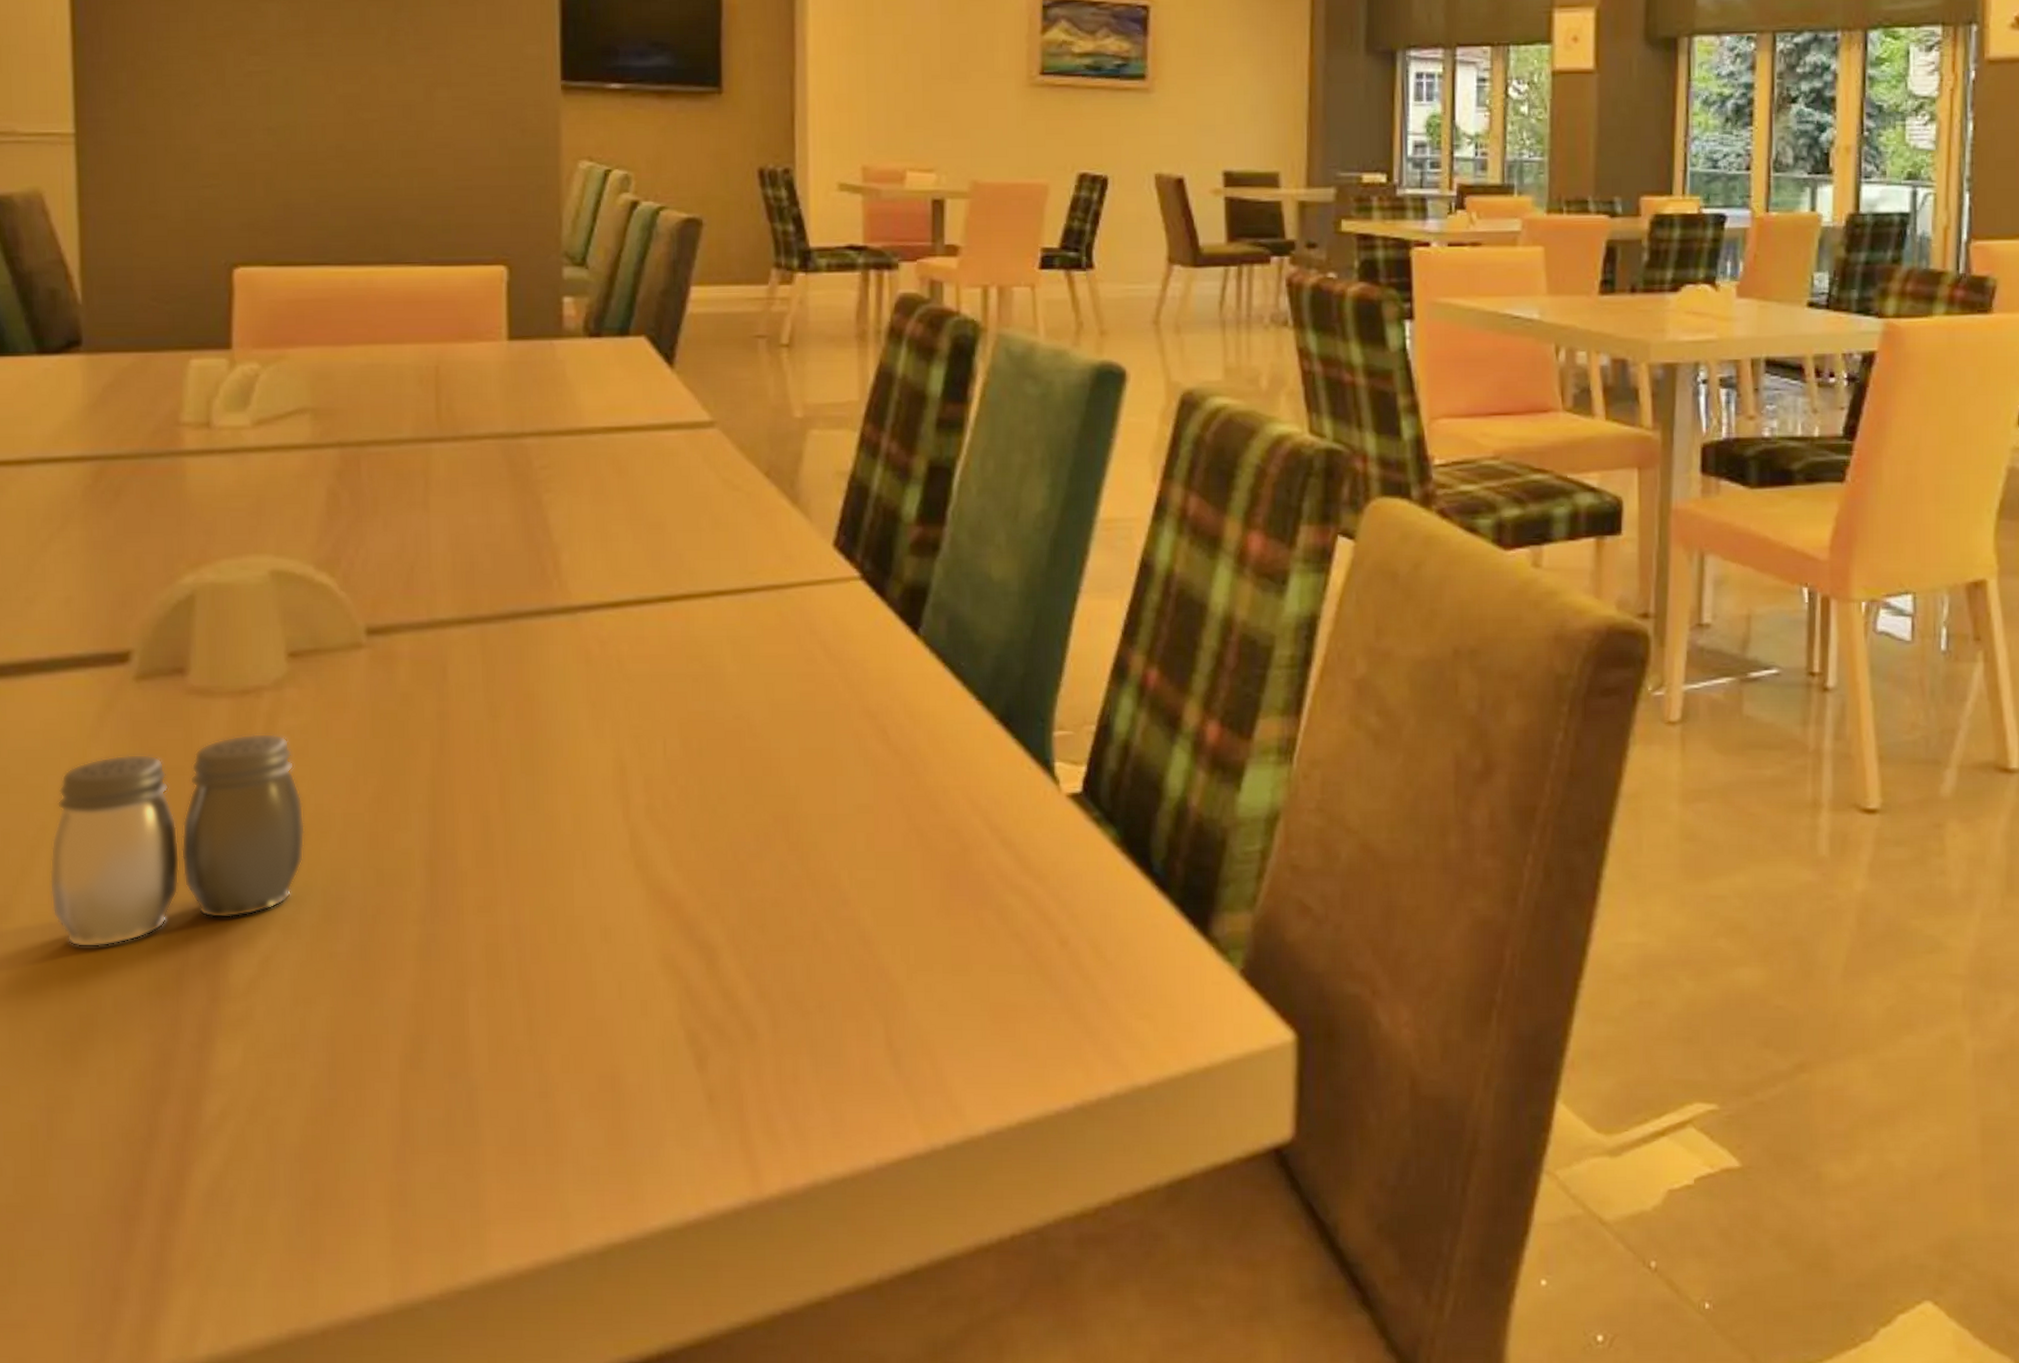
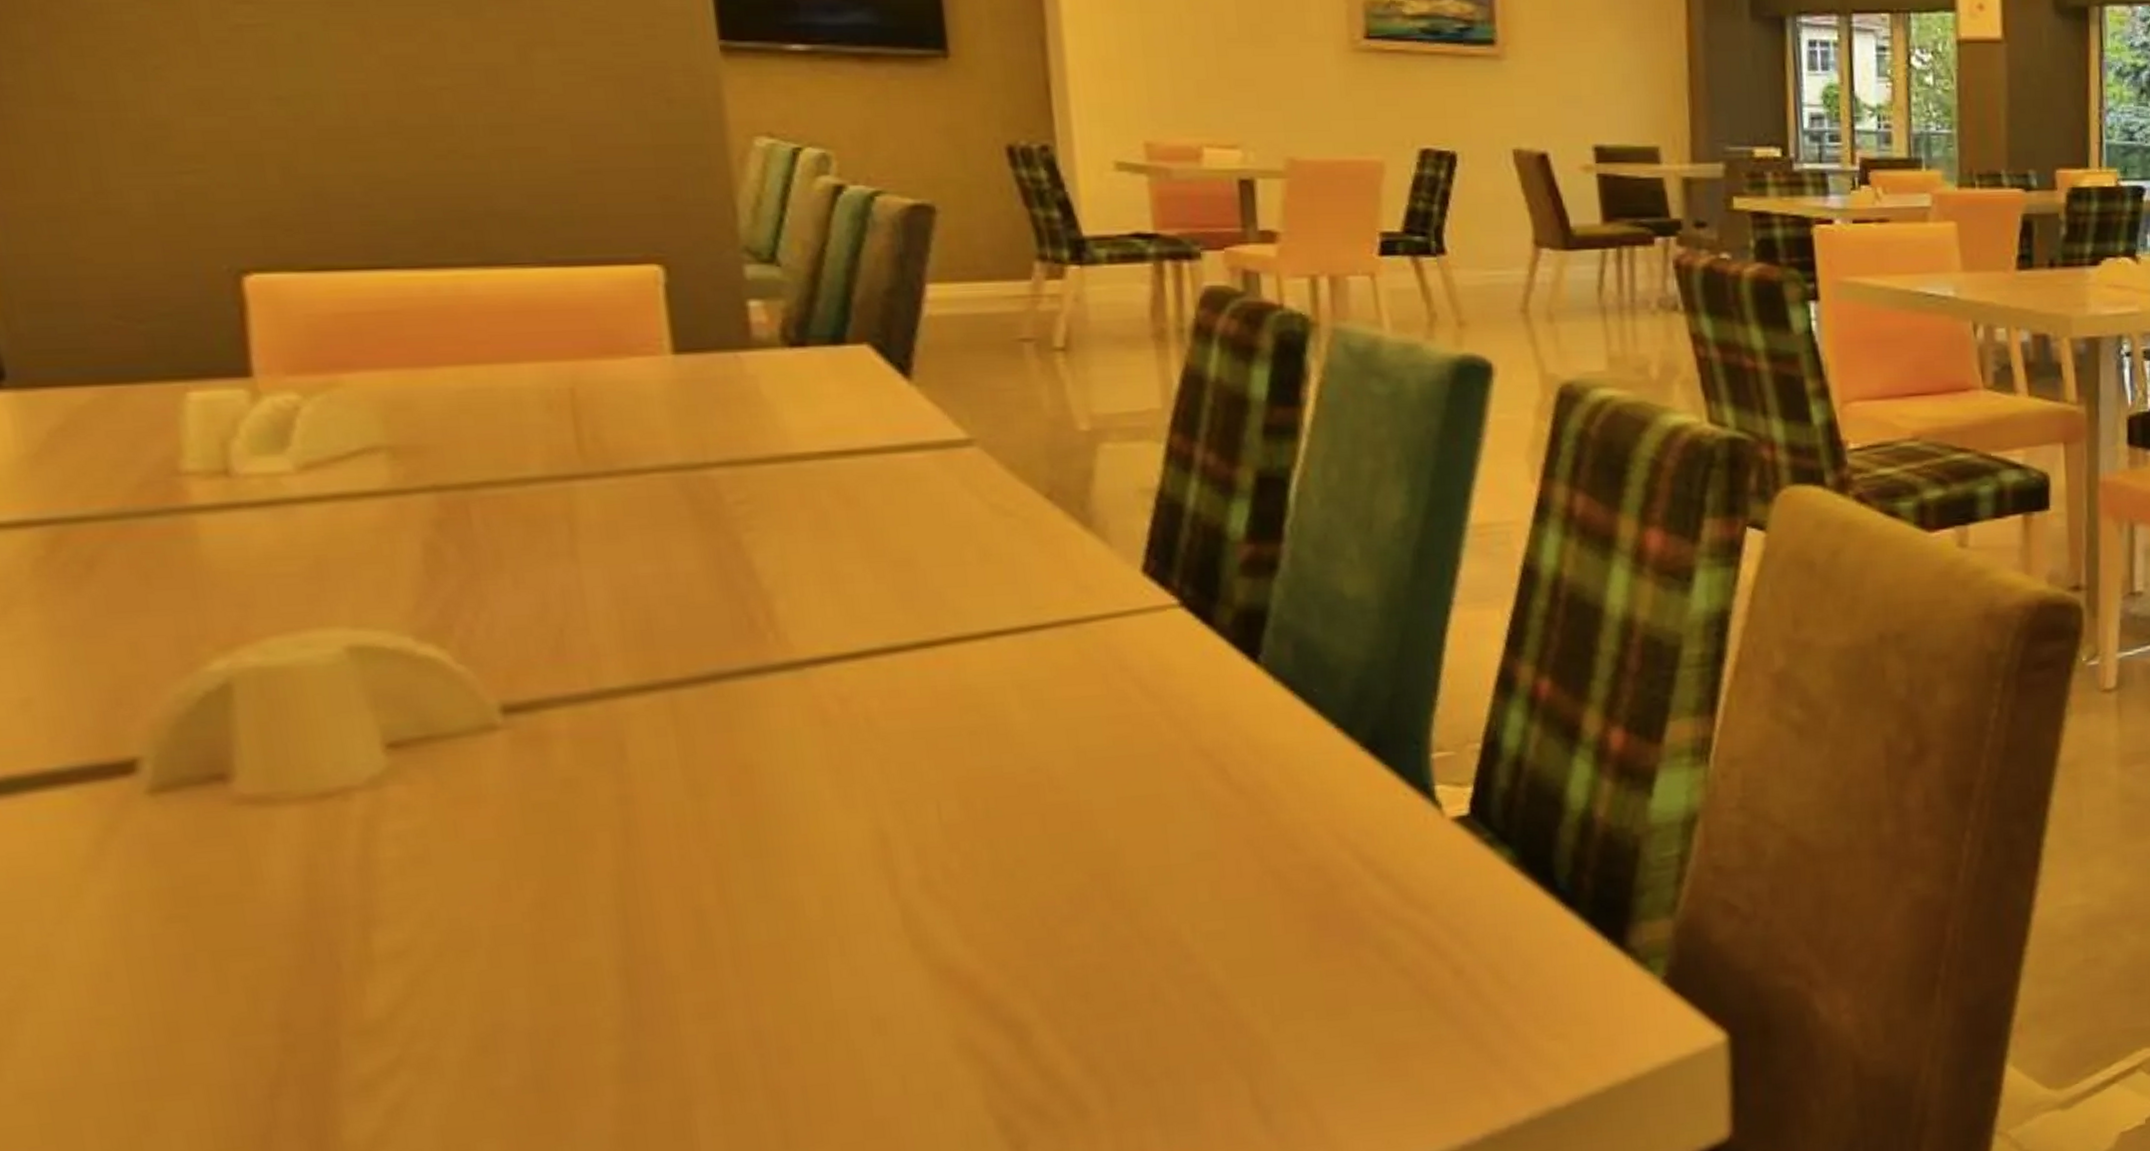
salt and pepper shaker: present [49,733,306,948] -> none [39,841,439,1125]

